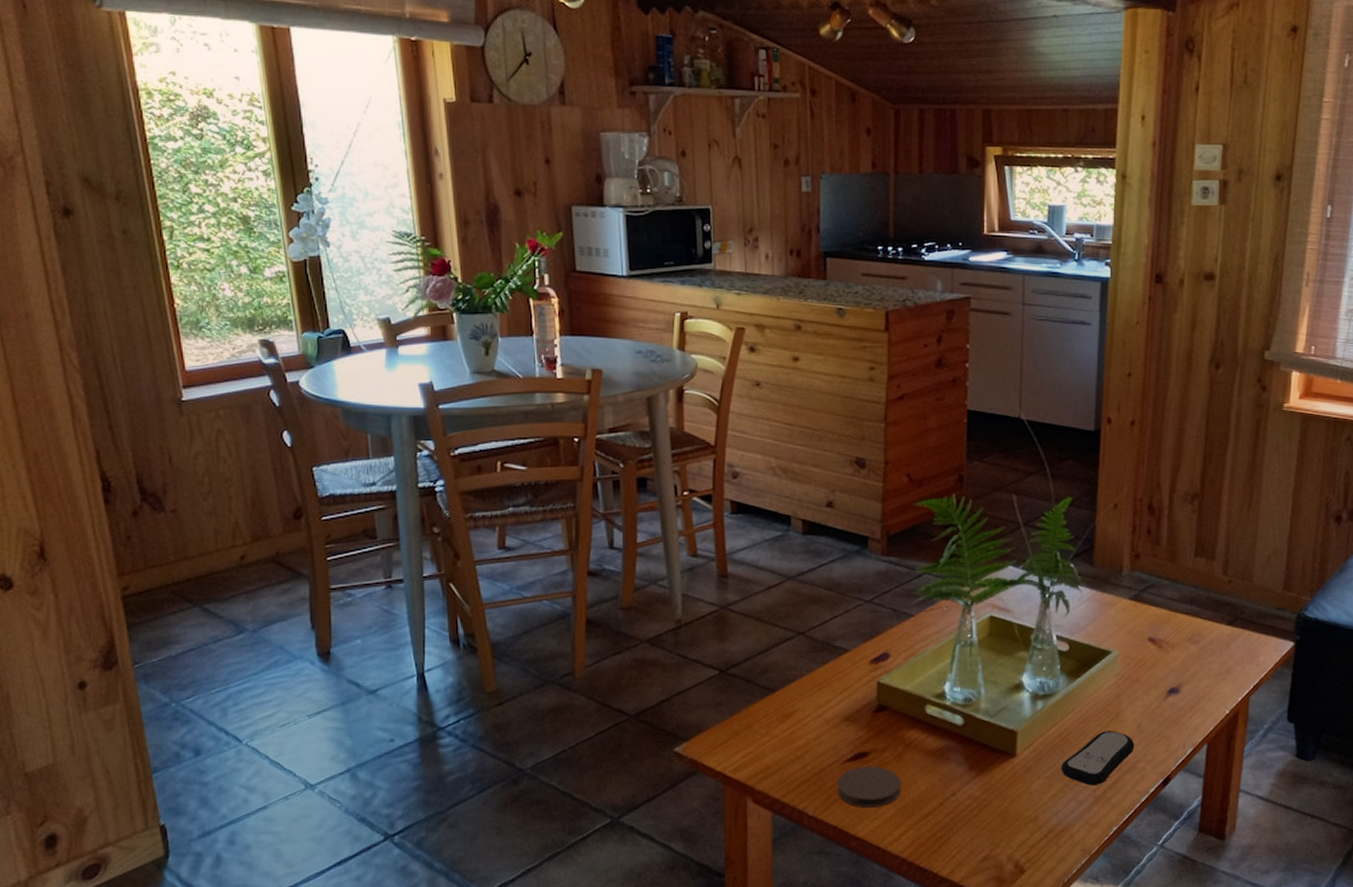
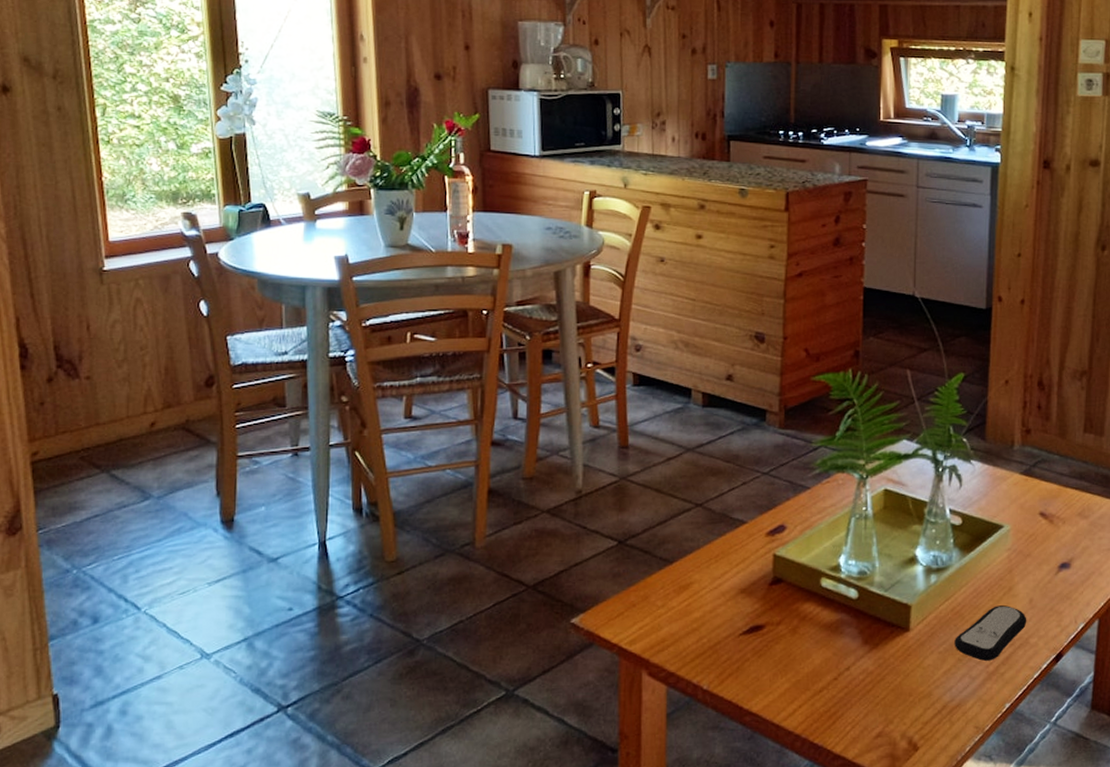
coaster: present [837,766,902,808] -> none [732,639,796,682]

